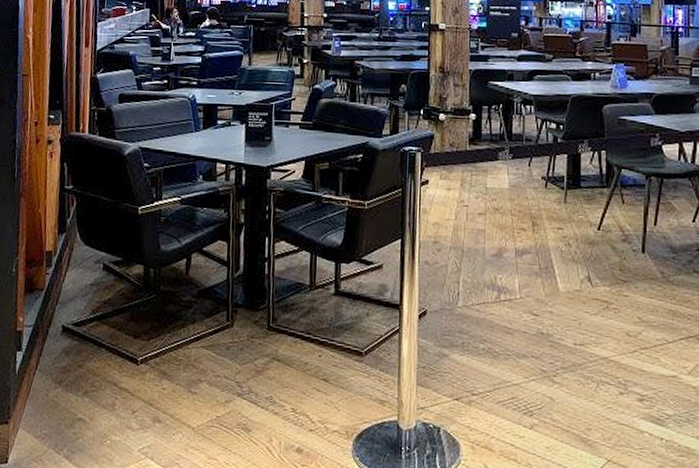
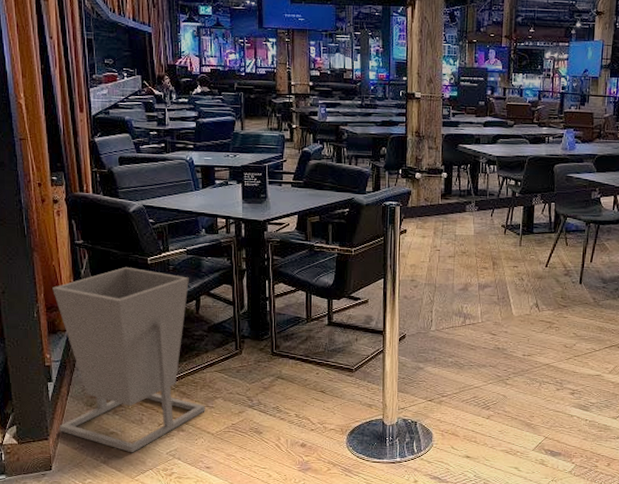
trash can: none [22,216,187,447] -> present [52,266,205,453]

